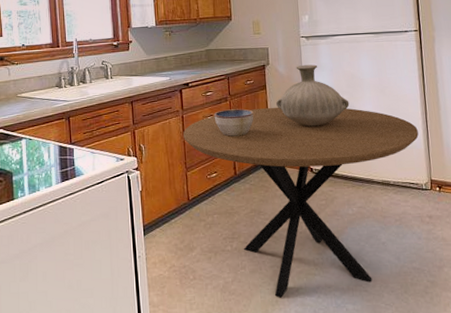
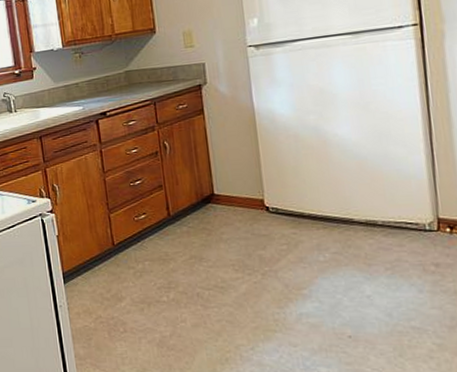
dining table: present [183,107,419,298] -> none [103,131,419,356]
bowl: present [213,109,254,137] -> none [138,138,190,172]
vase: present [275,64,350,127] -> none [216,79,318,157]

